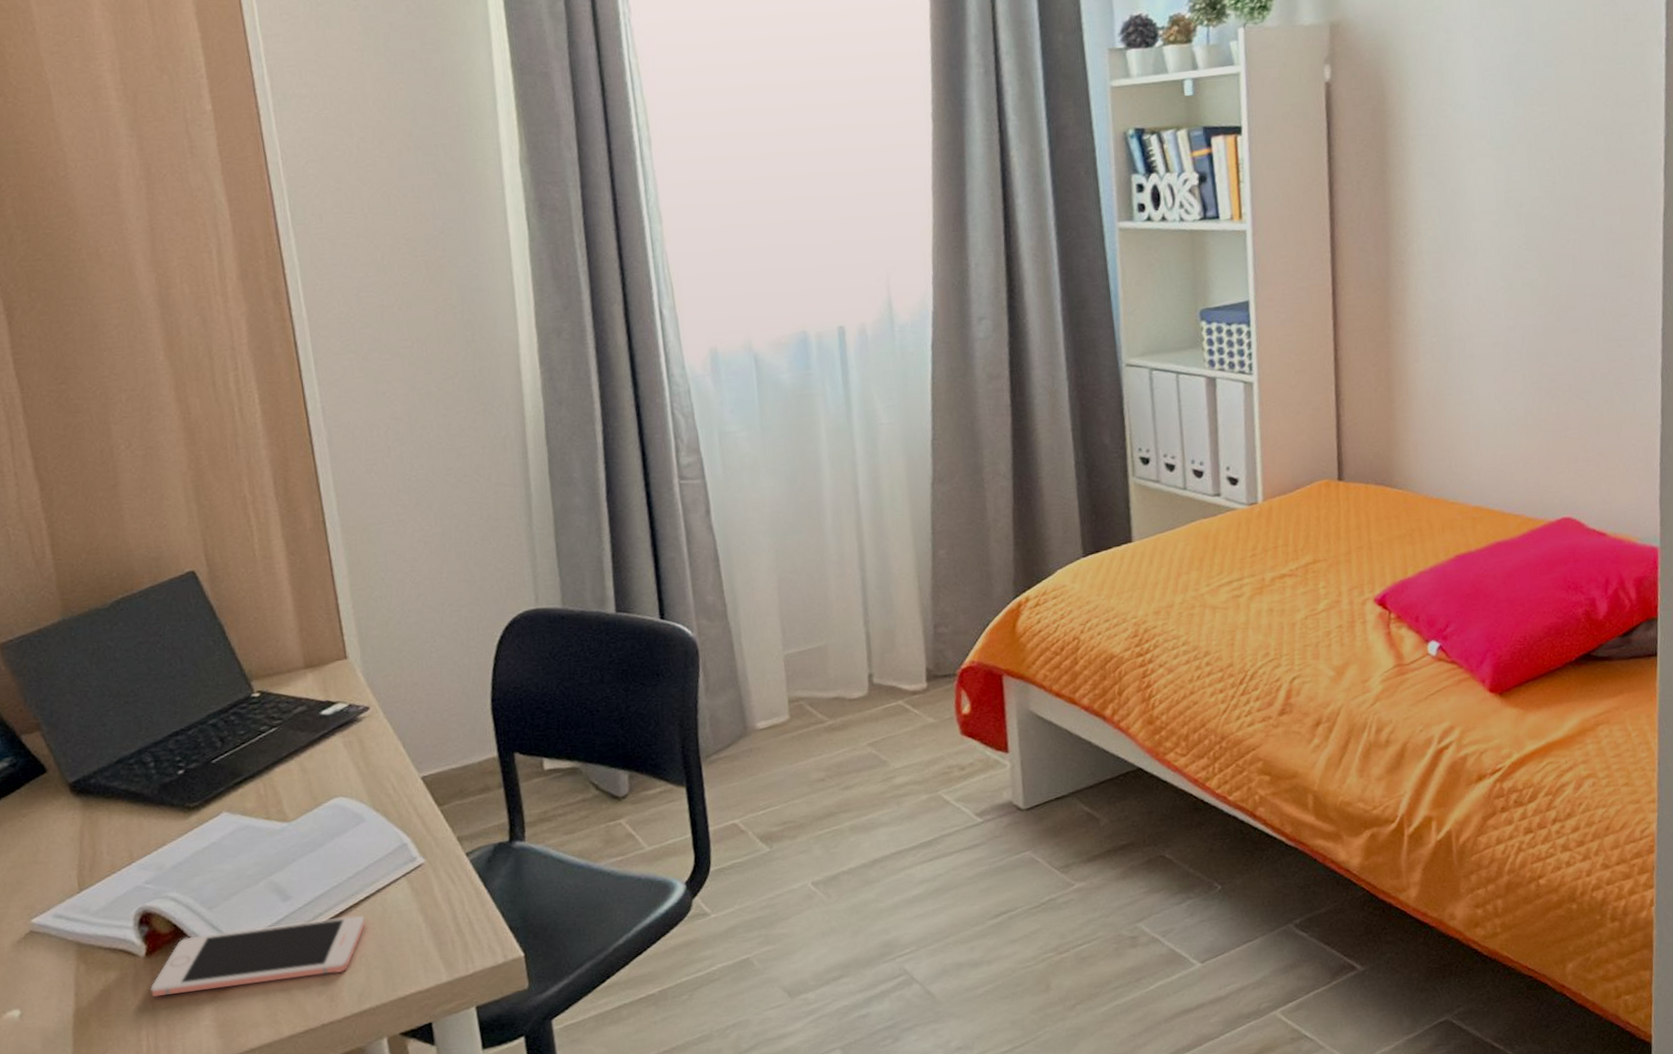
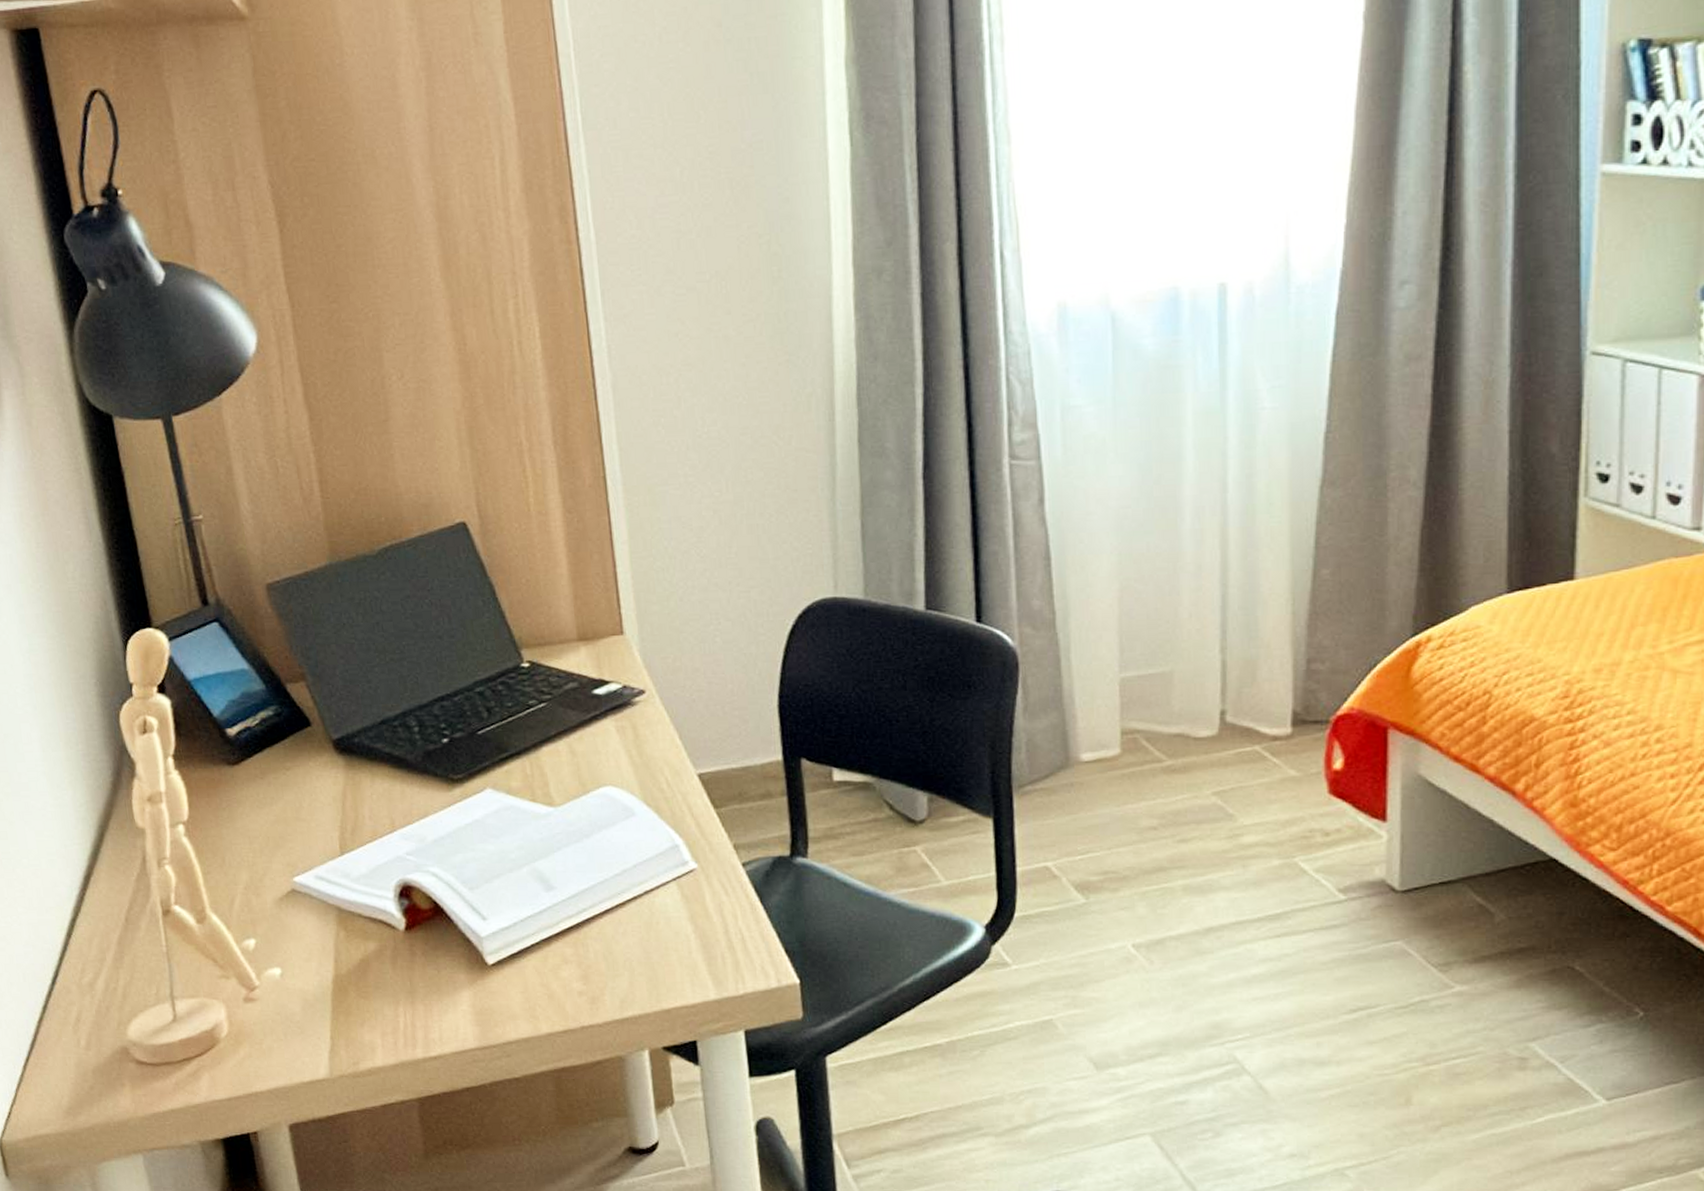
cell phone: present [150,916,366,997] -> none [409,915,631,975]

